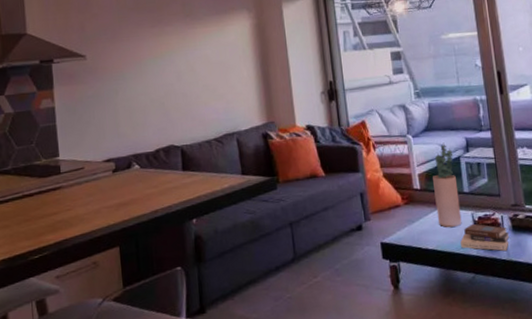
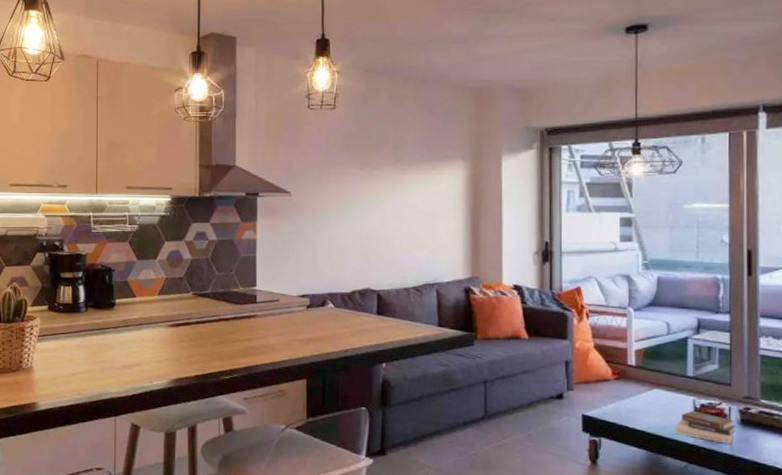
vase: present [433,142,462,228] -> none [651,320,681,412]

